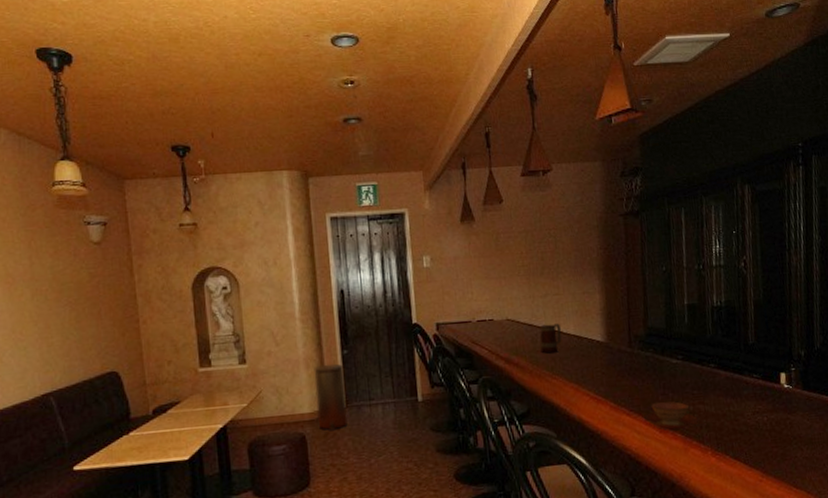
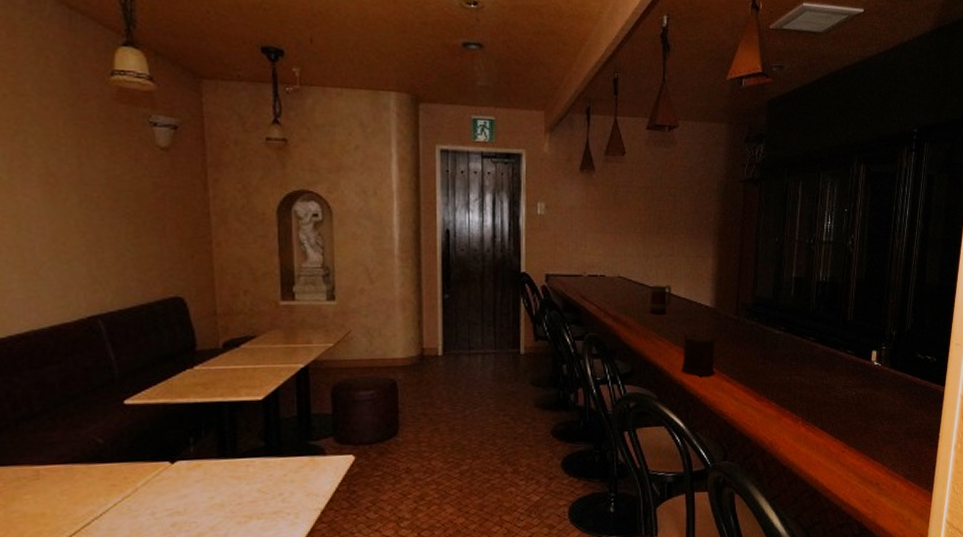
pedal bin: present [313,363,348,430] -> none [410,307,443,378]
beer mug: none [577,363,630,413] -> present [680,328,734,377]
teacup: present [643,401,698,430] -> none [742,370,793,399]

